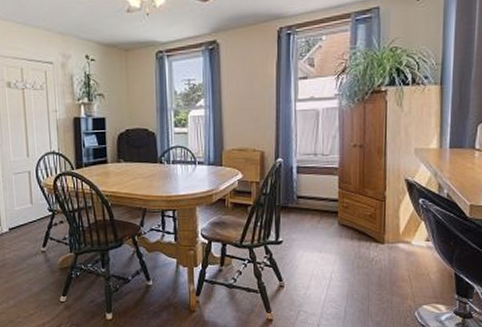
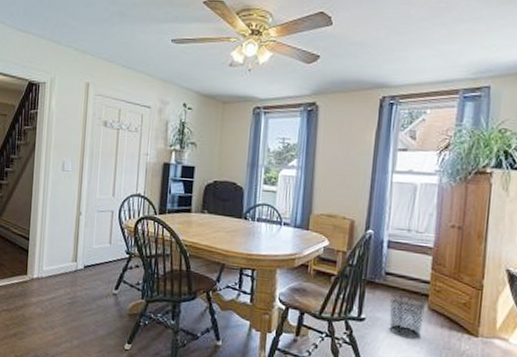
waste bin: none [302,214,337,254] -> present [389,293,427,339]

